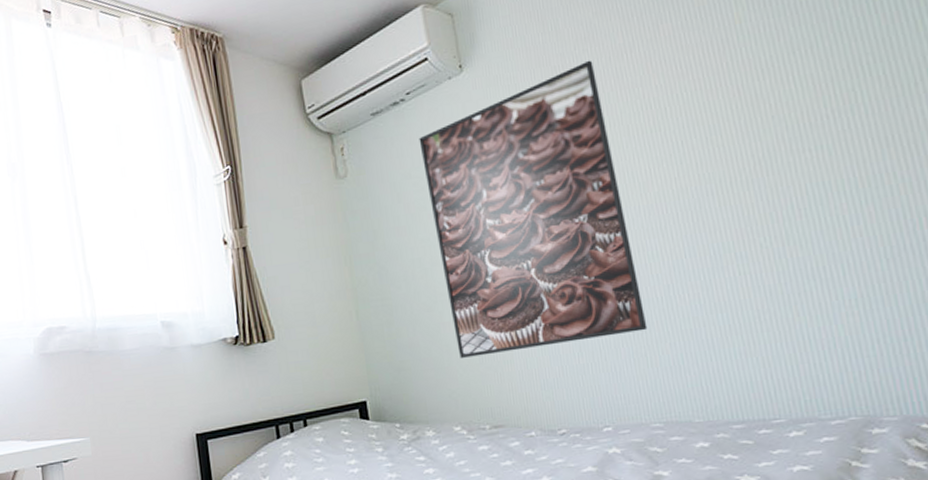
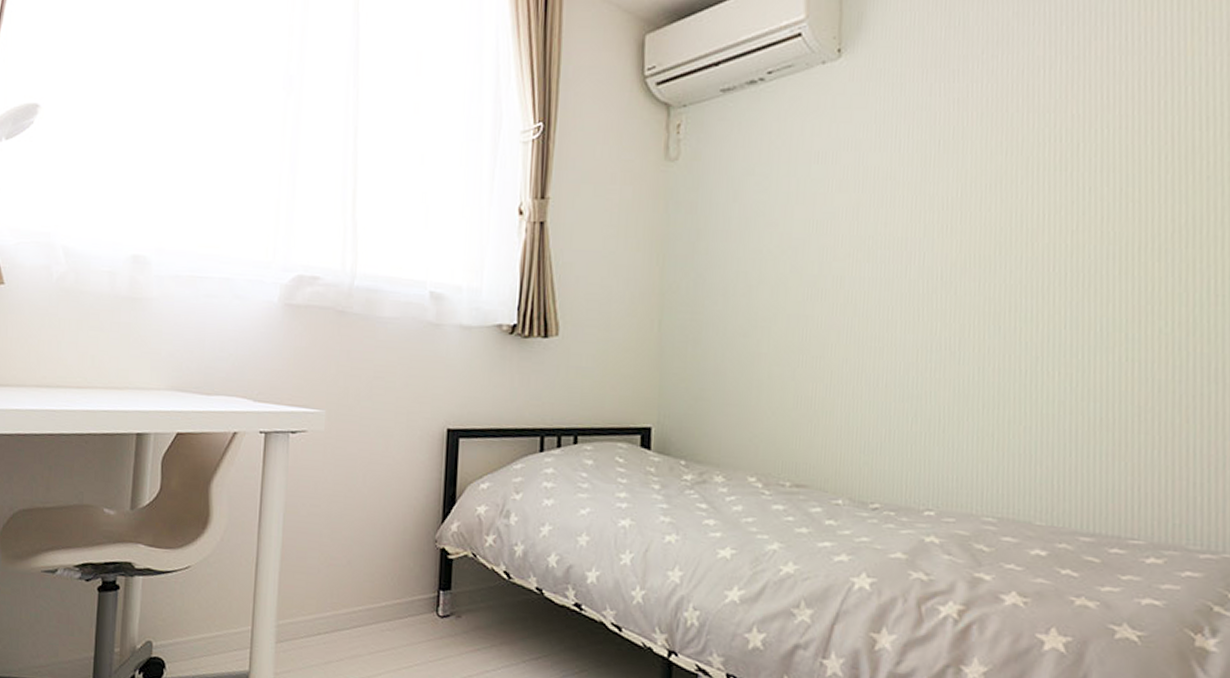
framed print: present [419,60,648,358] -> none [770,69,1002,406]

